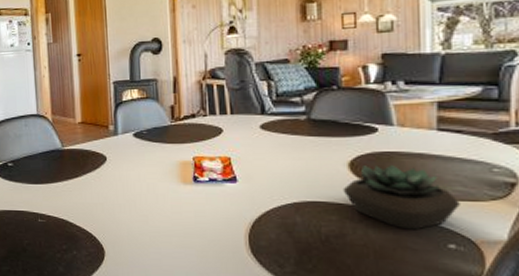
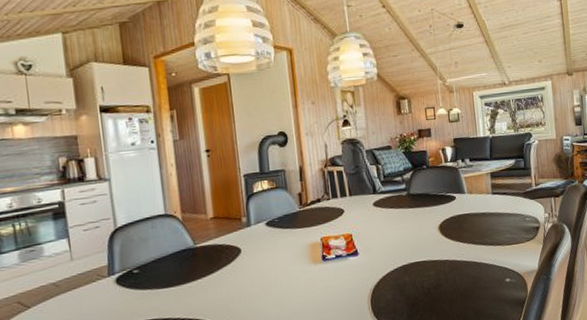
succulent plant: present [343,164,460,230] -> none [436,223,510,273]

